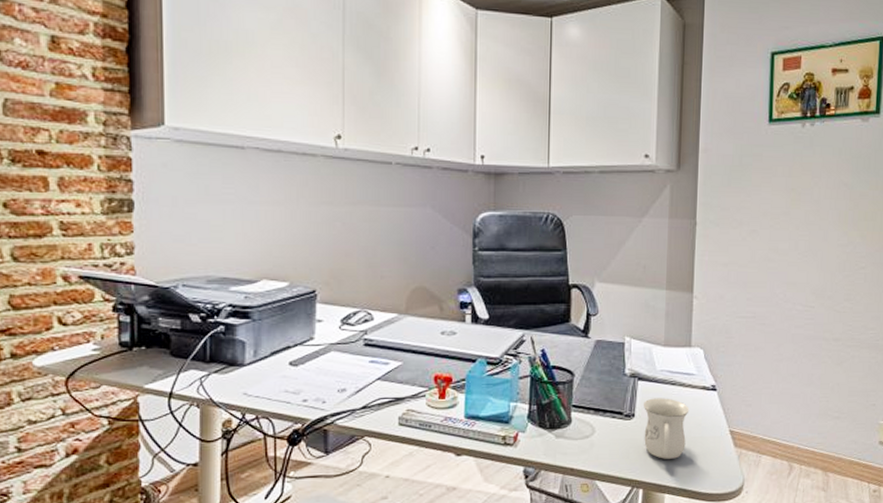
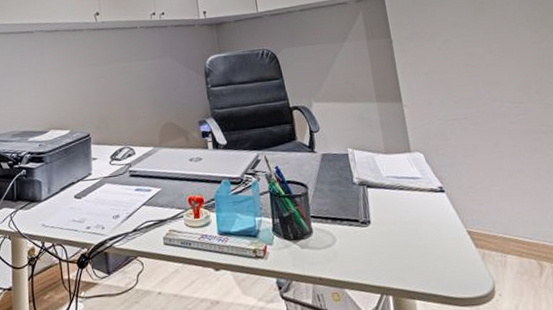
mug: present [643,398,690,459] -> none [376,202,426,264]

